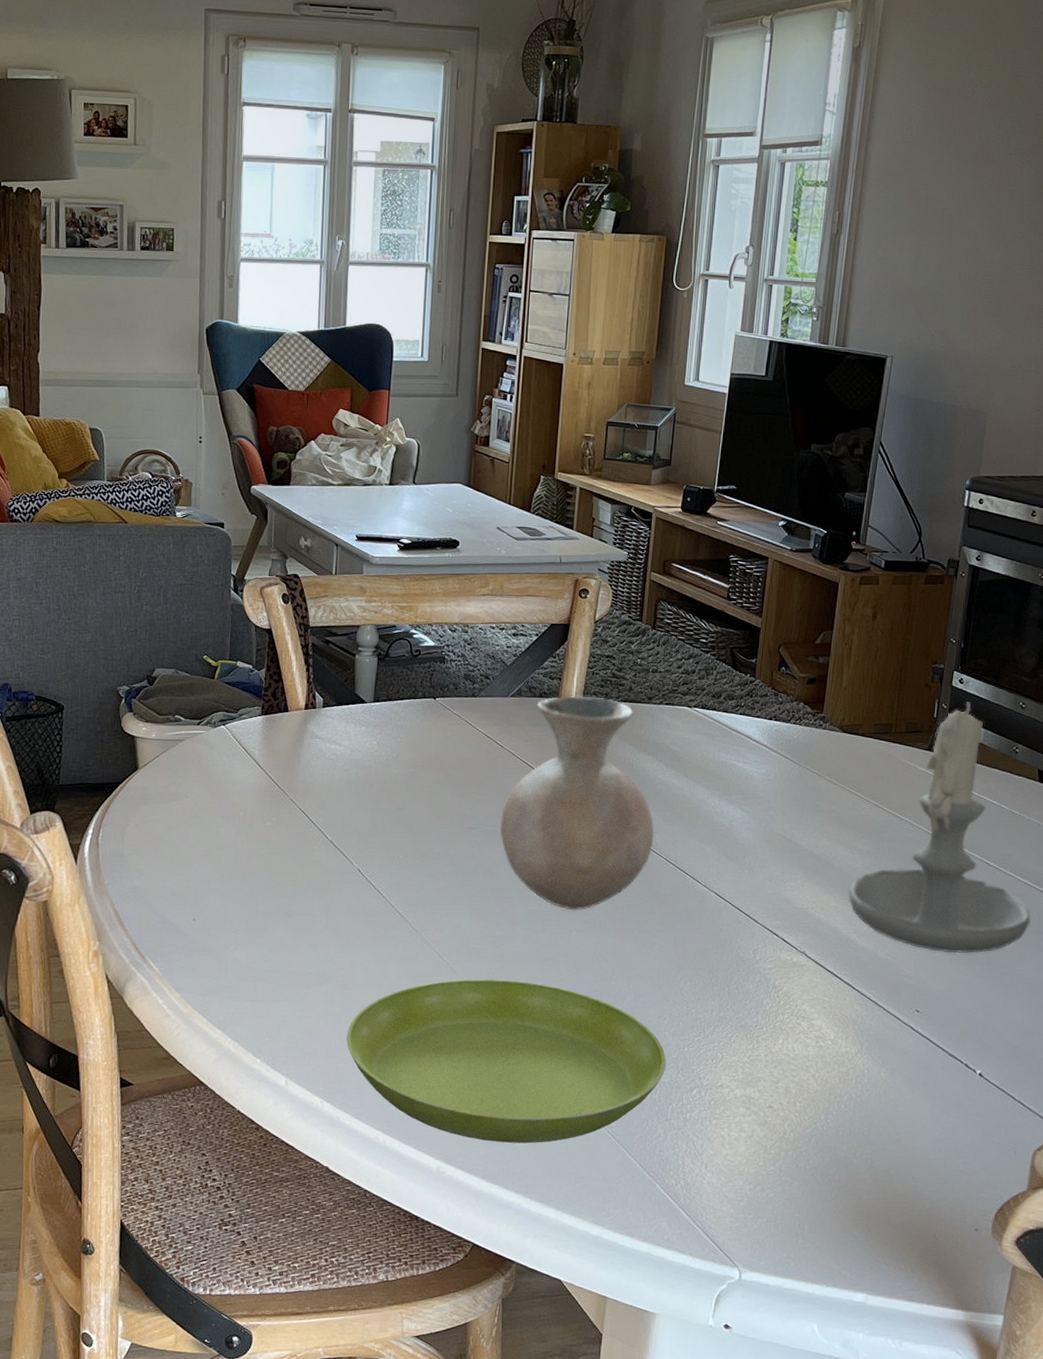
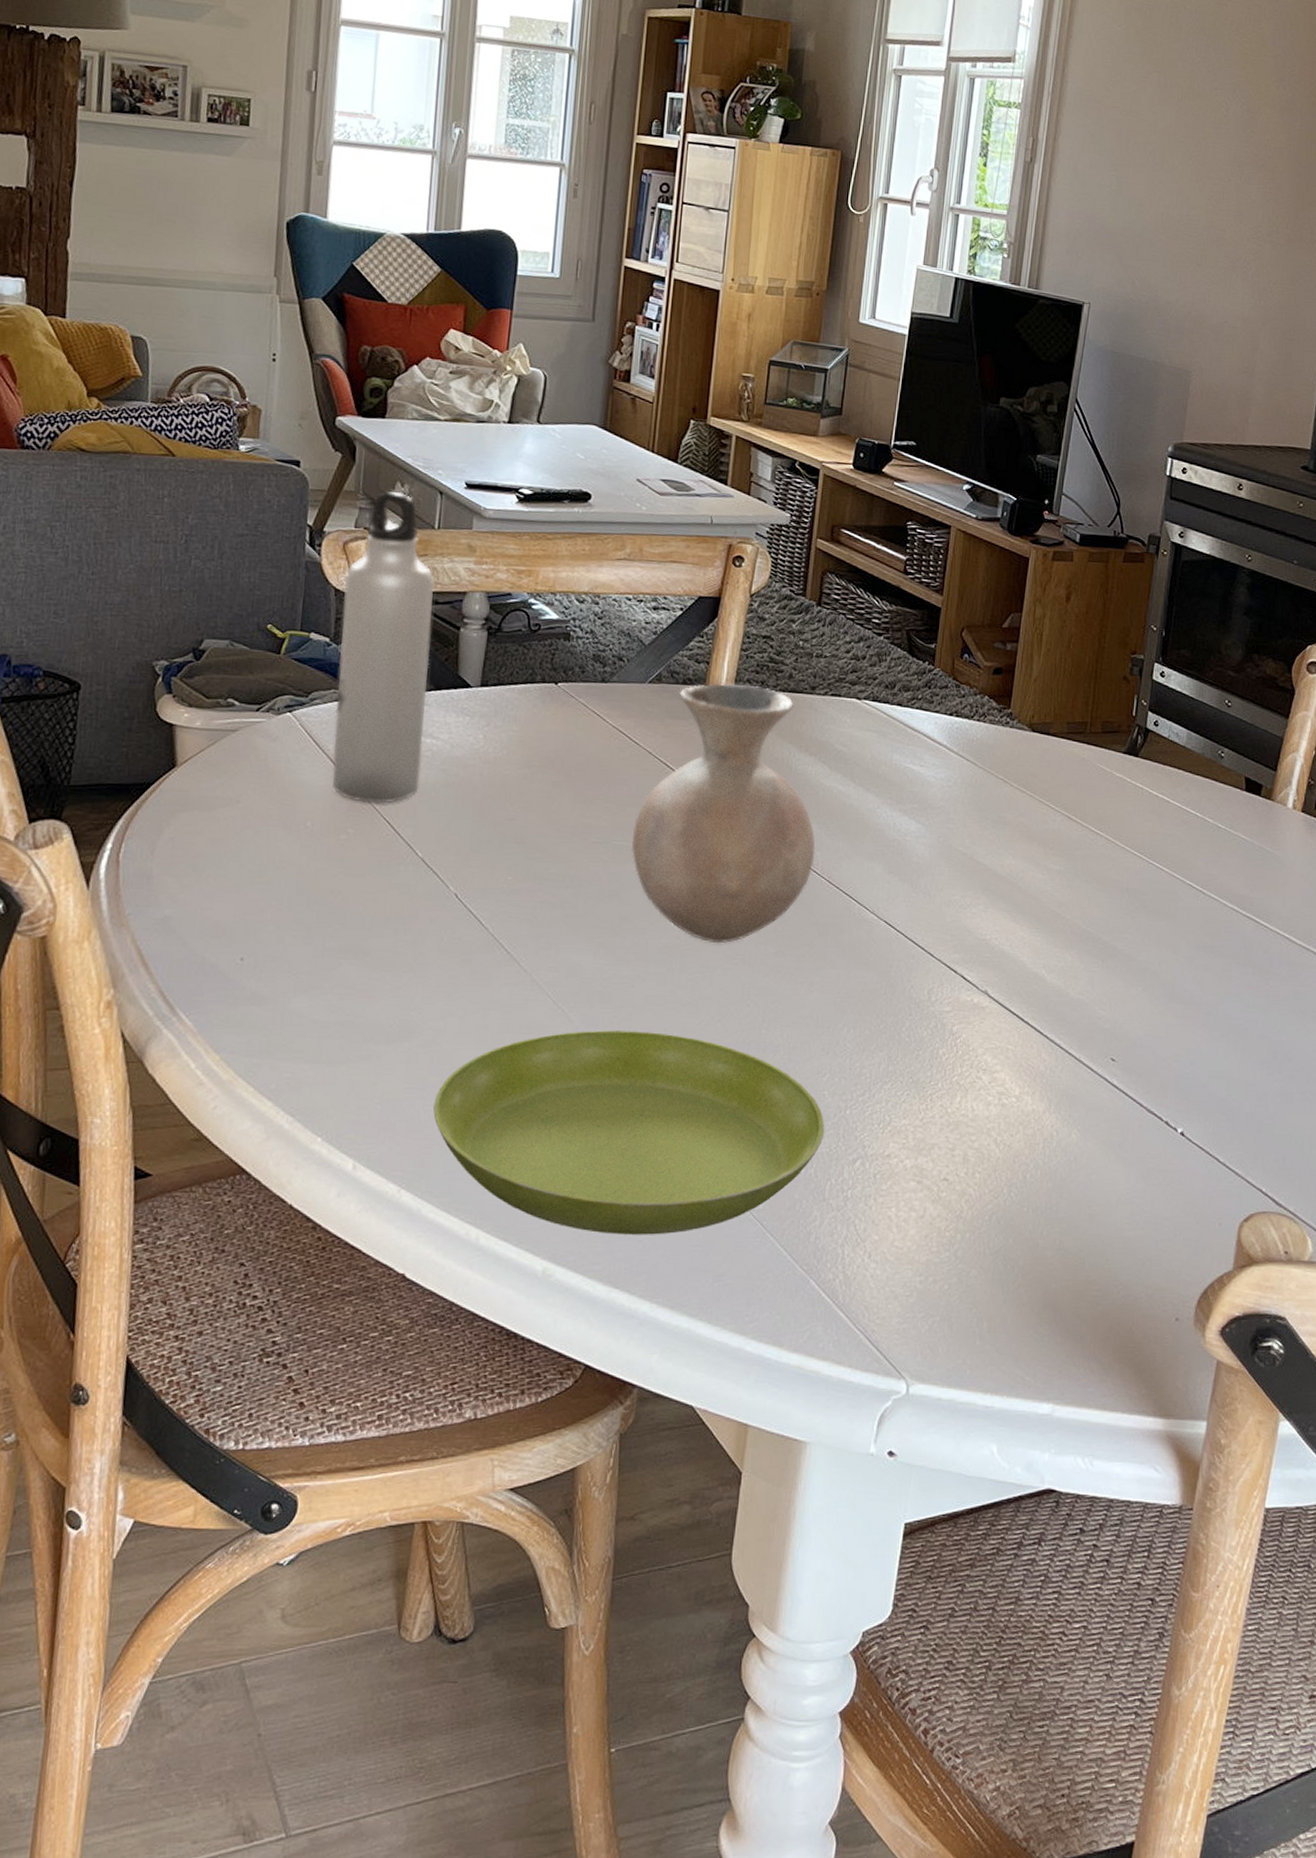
water bottle: none [258,544,334,797] -> present [332,491,435,804]
candle: present [849,702,1031,954] -> none [1037,698,1237,991]

